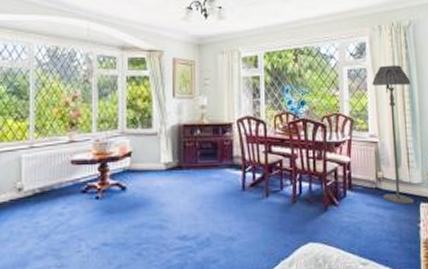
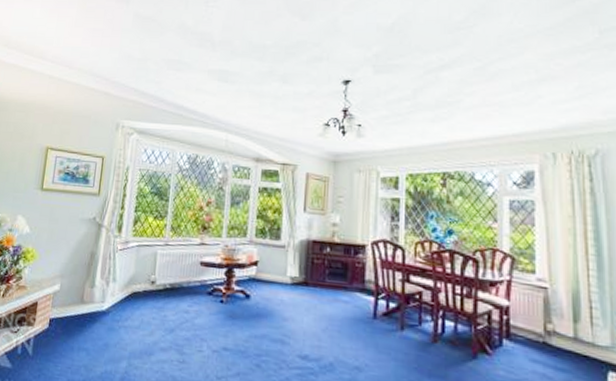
floor lamp: present [372,65,415,204] -> none [542,199,600,371]

